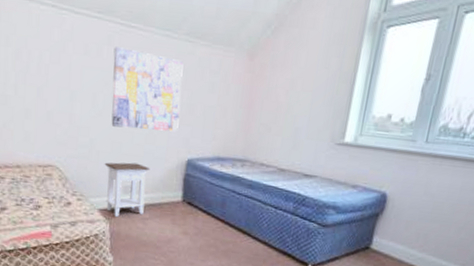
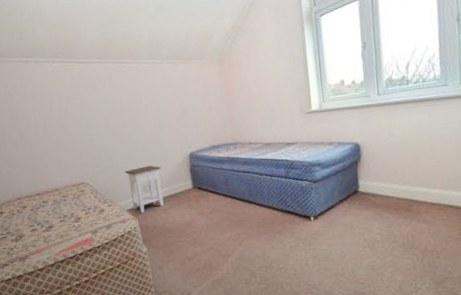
wall art: present [111,47,184,132] -> none [114,78,177,141]

